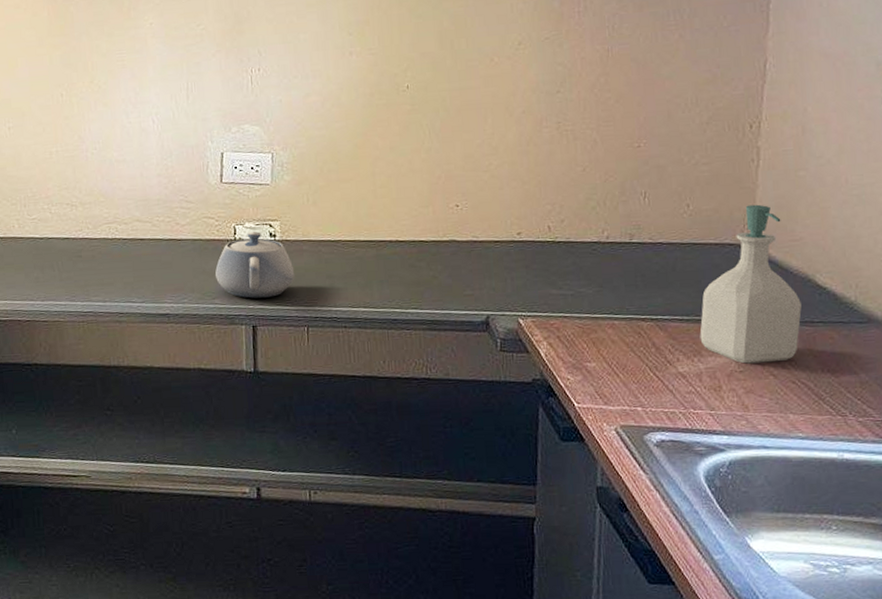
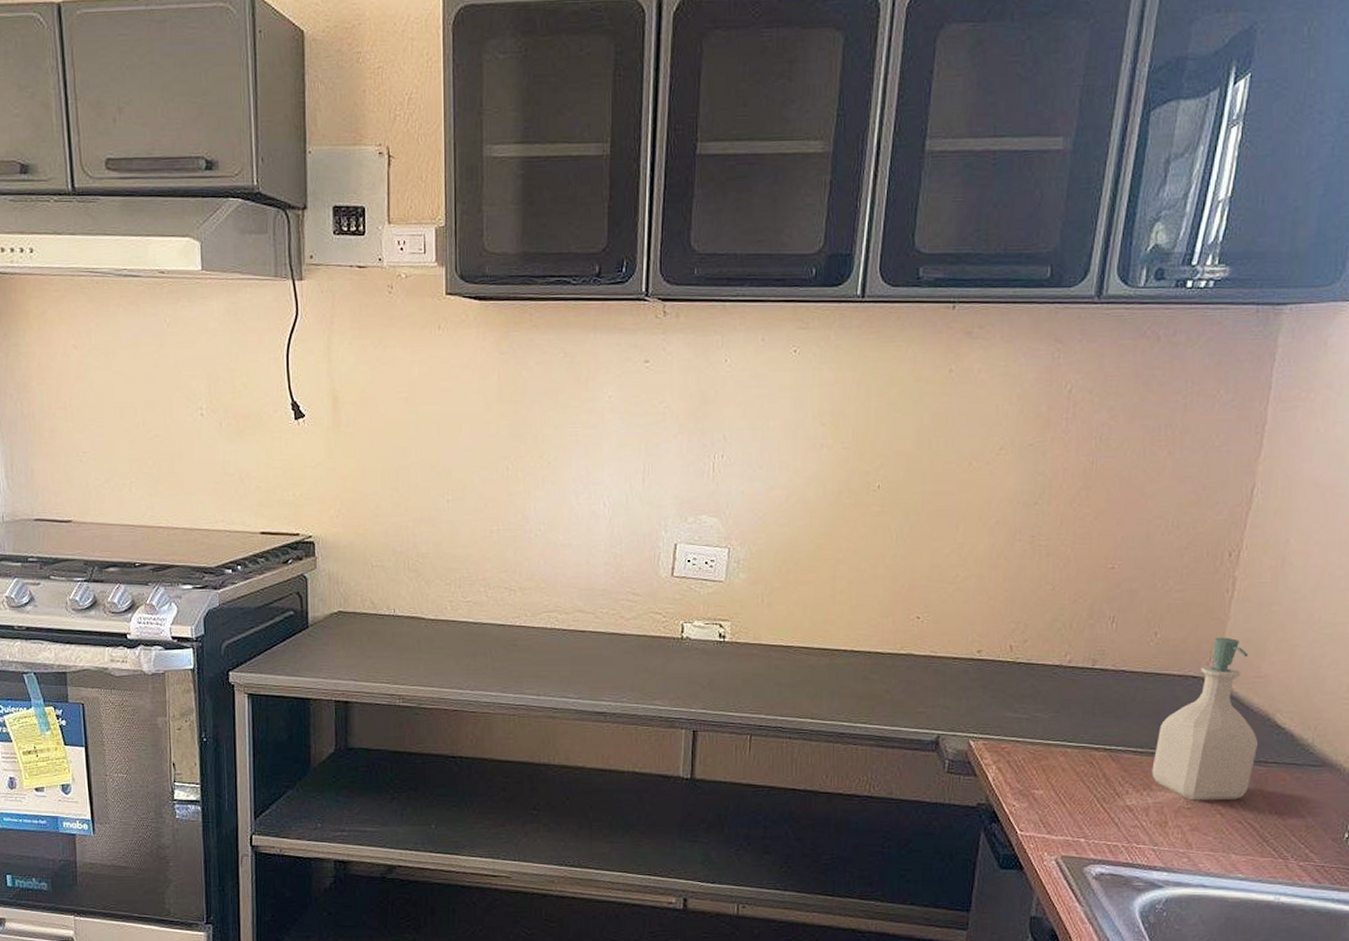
teapot: present [214,231,295,299] -> none [657,630,742,702]

